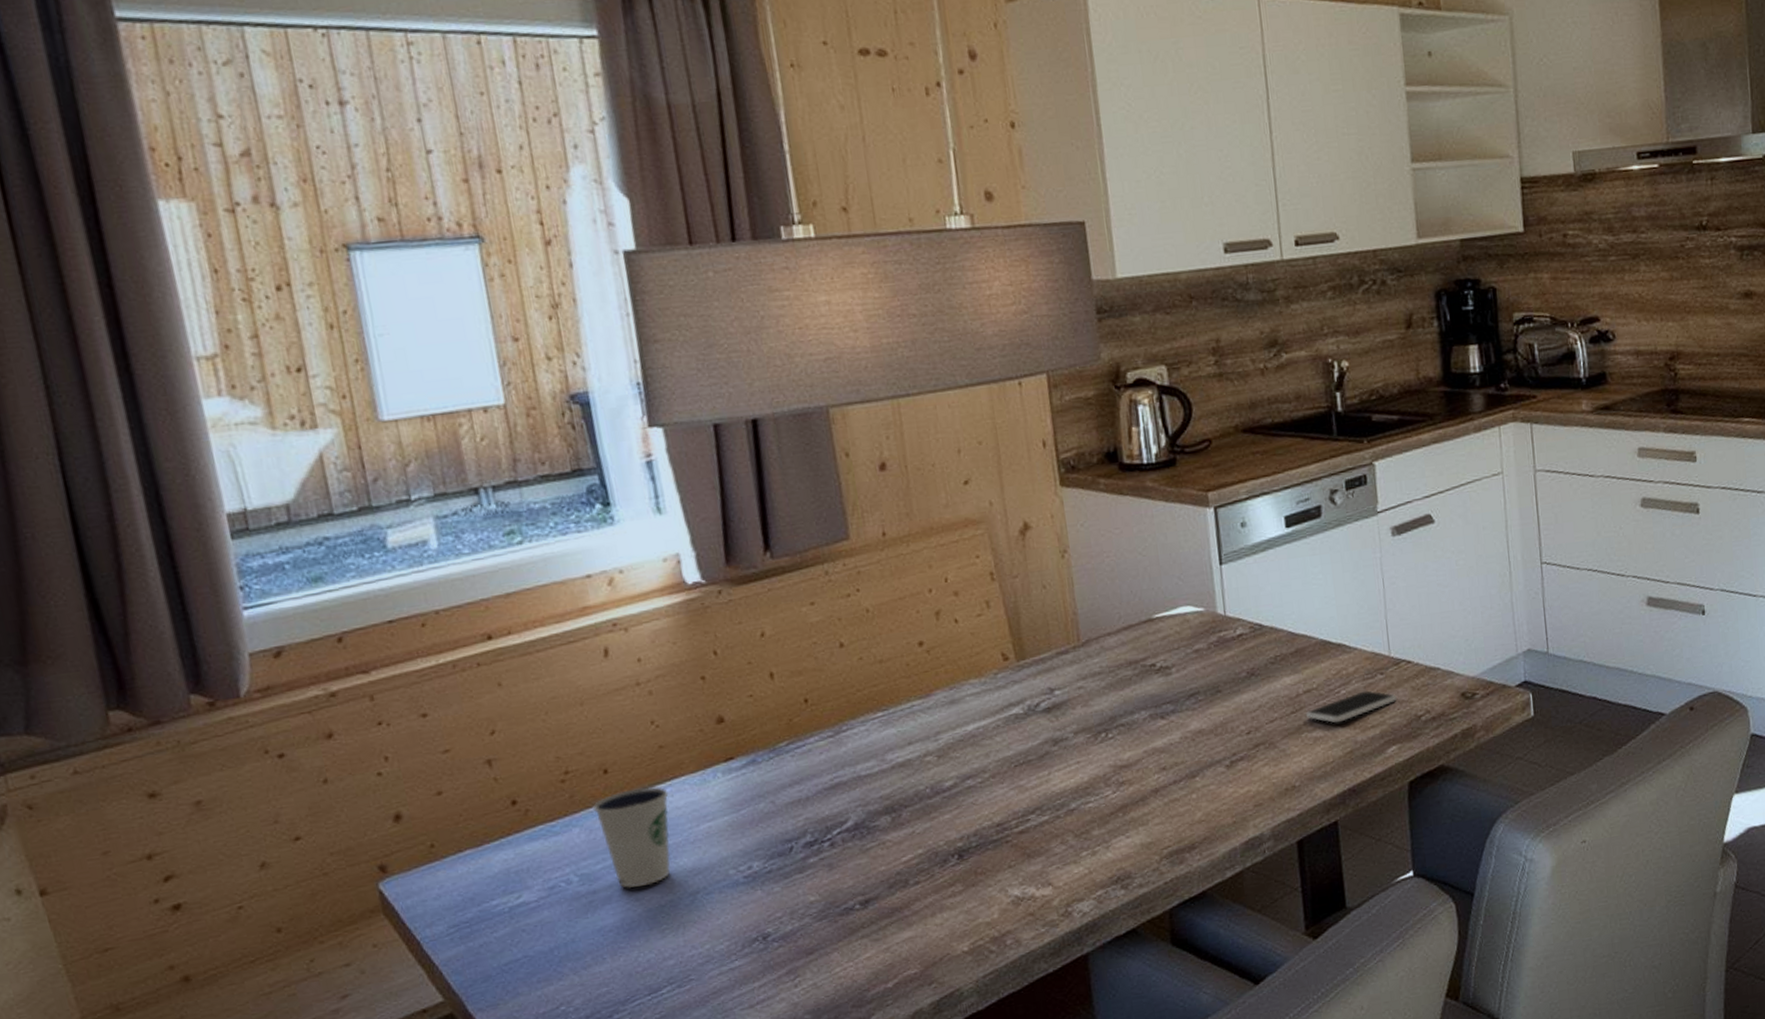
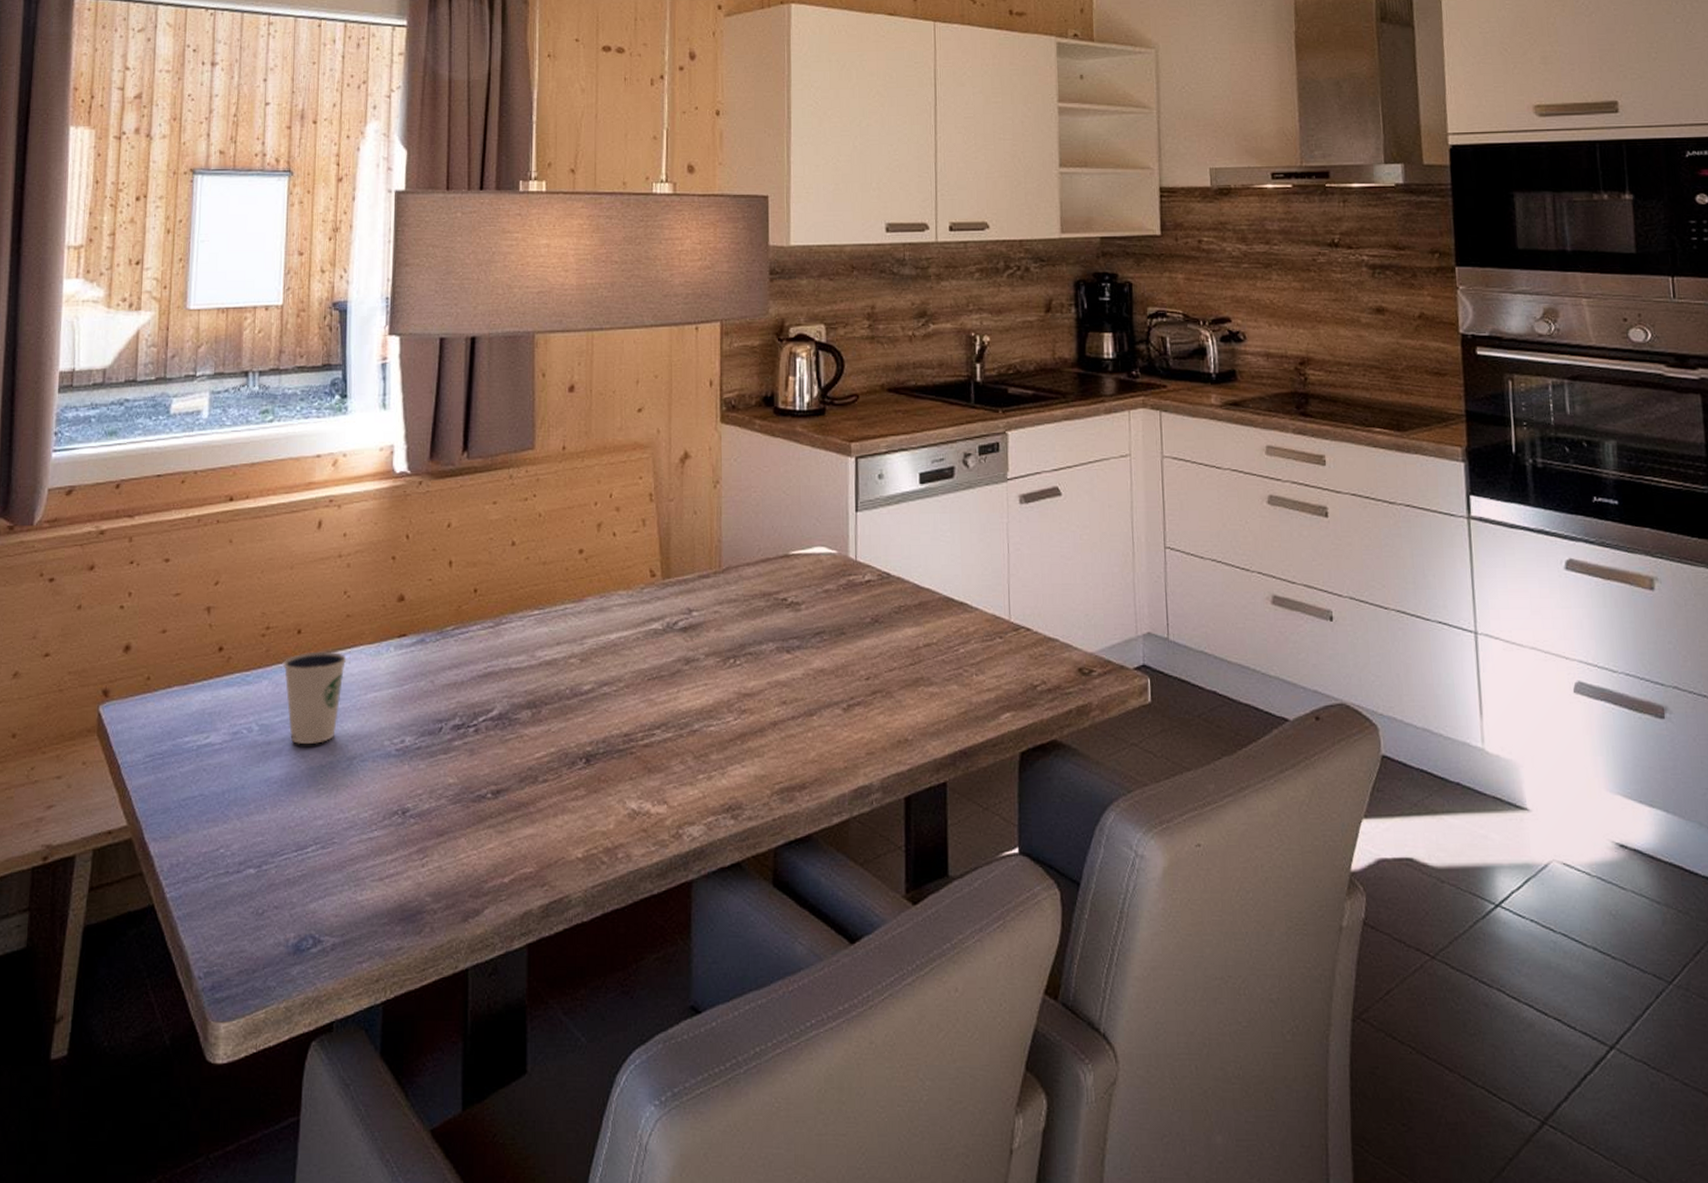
smartphone: present [1305,690,1397,723] -> none [923,652,1014,681]

